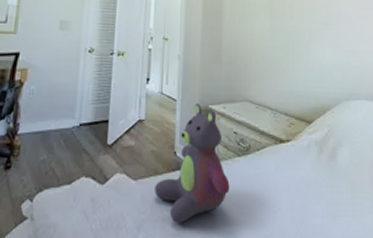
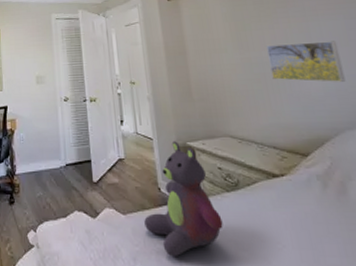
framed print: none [294,15,351,56] -> present [266,41,346,82]

